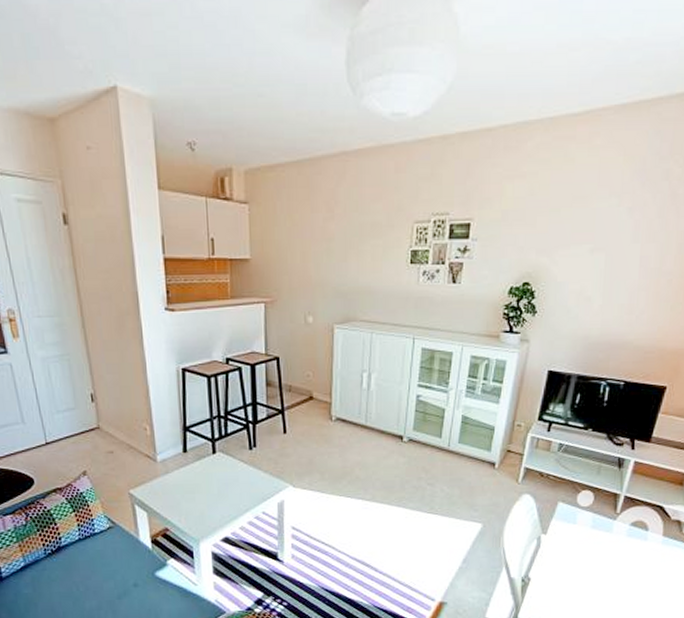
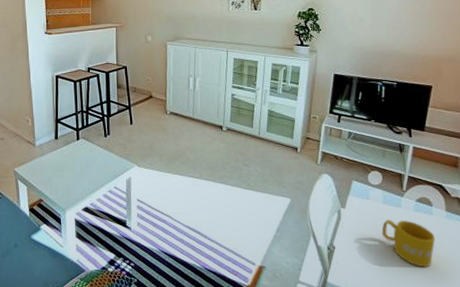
mug: none [586,547,647,599] -> present [381,220,435,267]

